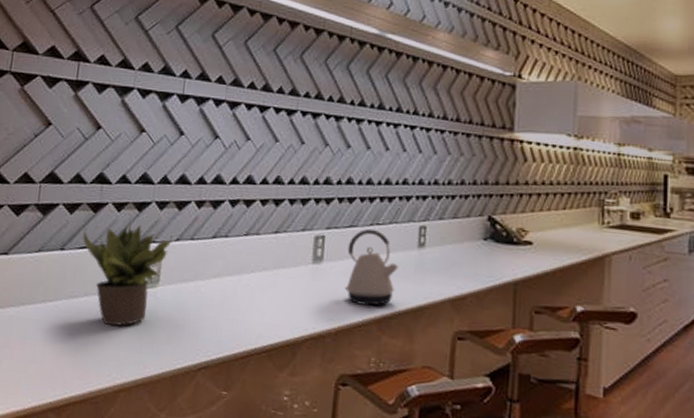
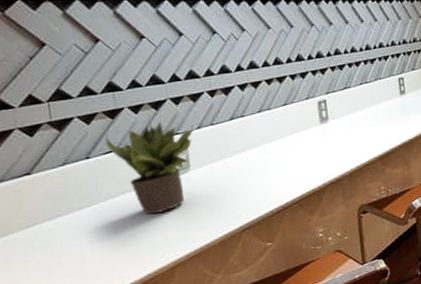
kettle: present [344,228,399,306] -> none [346,87,389,149]

